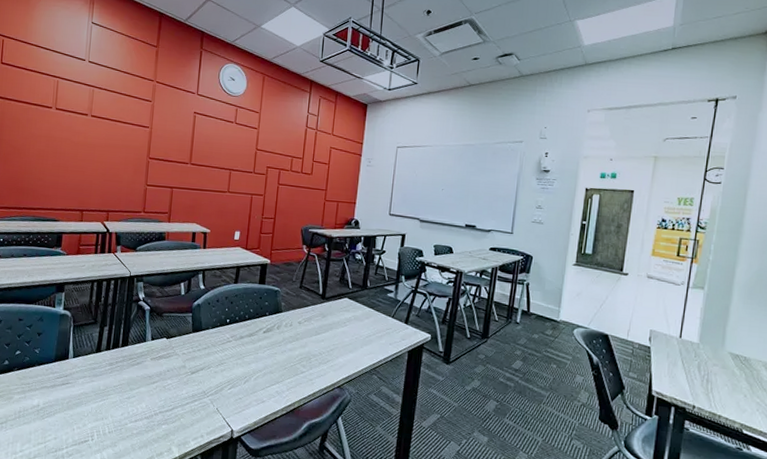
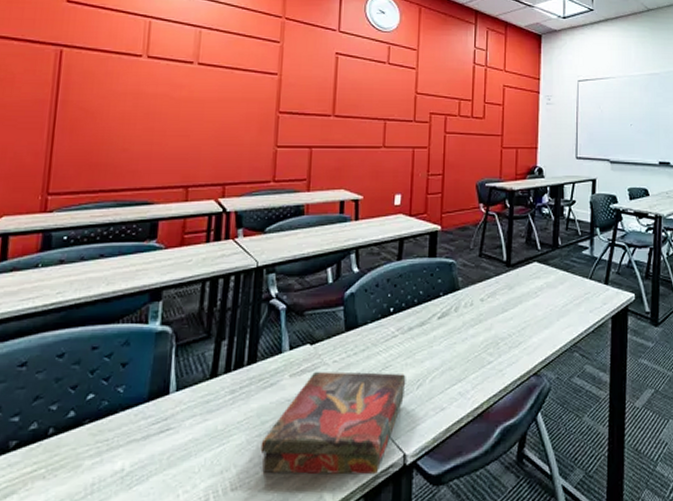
book: none [129,358,236,441] -> present [260,371,406,475]

